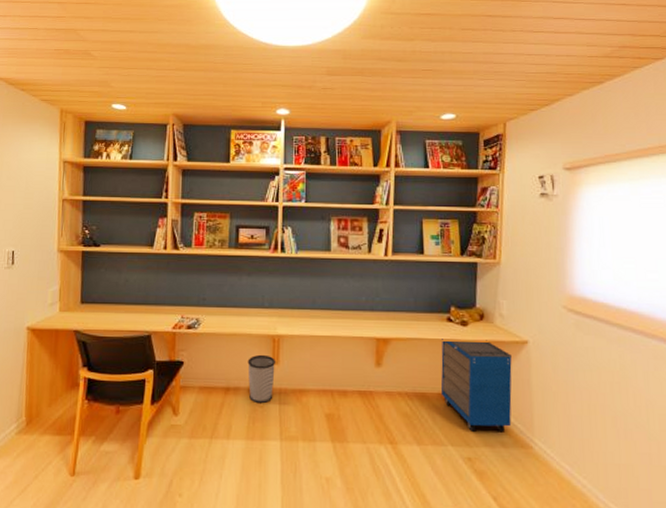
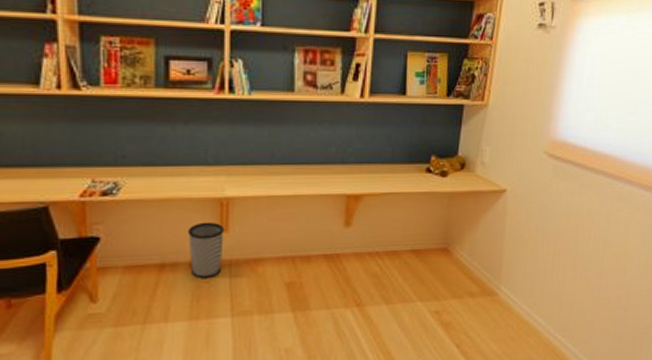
cabinet: present [440,339,512,433] -> none [413,190,488,285]

